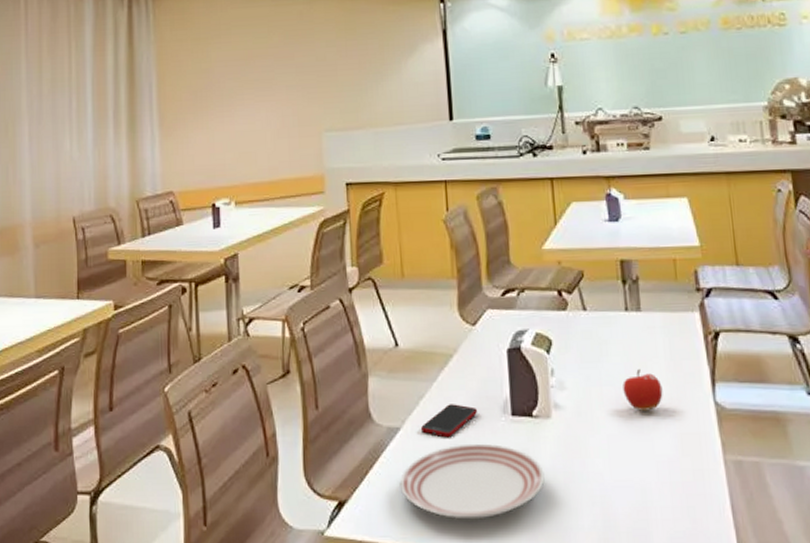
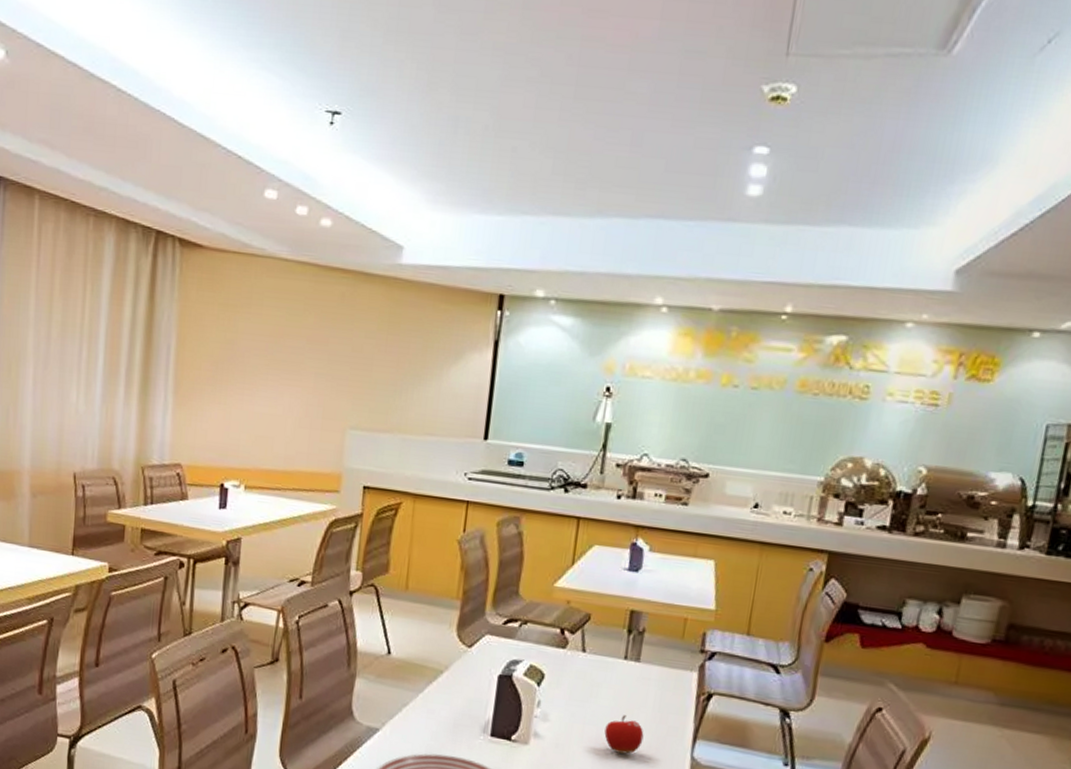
cell phone: present [420,404,477,438] -> none [399,715,458,746]

